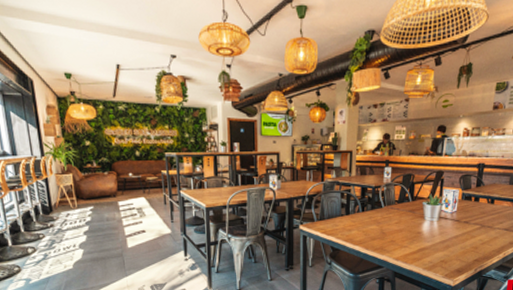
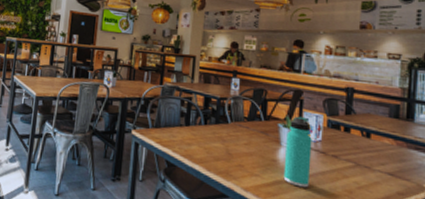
thermos bottle: none [426,193,449,251] -> present [283,116,312,188]

